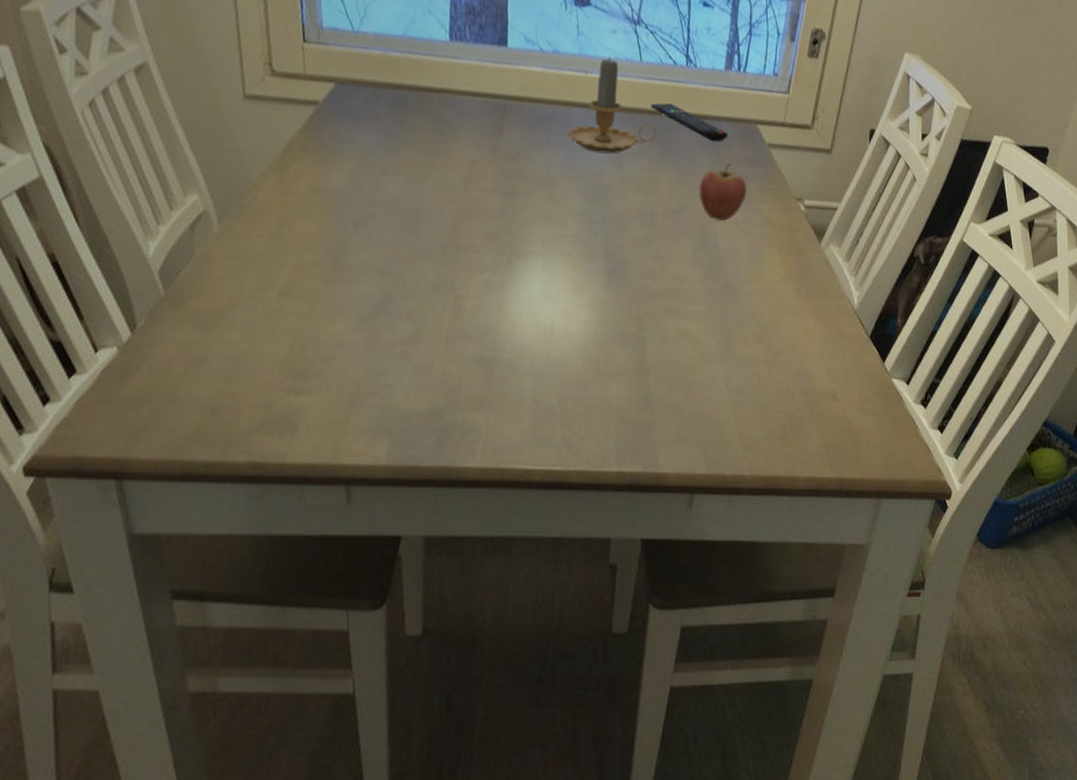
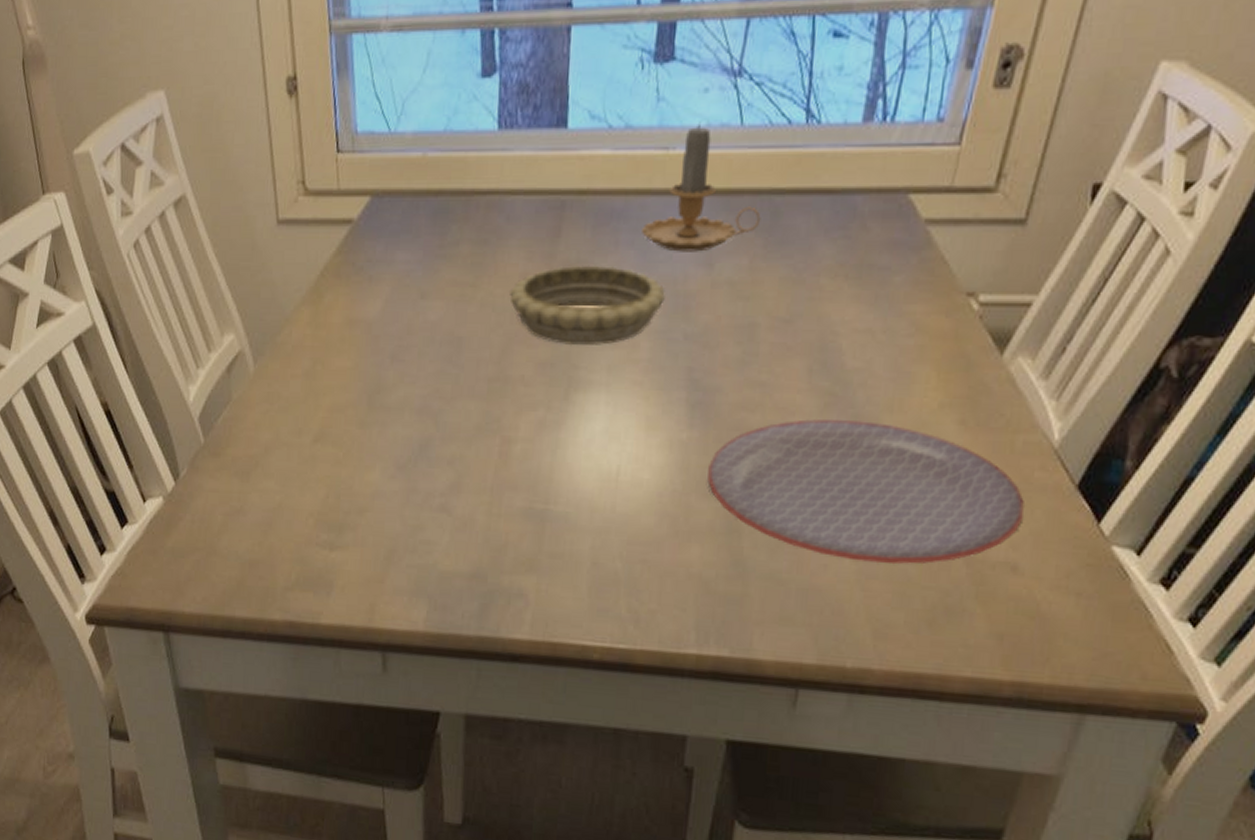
decorative bowl: none [461,156,587,222] -> present [510,265,665,346]
plate: none [622,286,839,395] -> present [707,418,1026,565]
remote control: present [650,103,728,142] -> none [753,178,864,224]
fruit: present [699,164,747,221] -> none [818,252,891,330]

